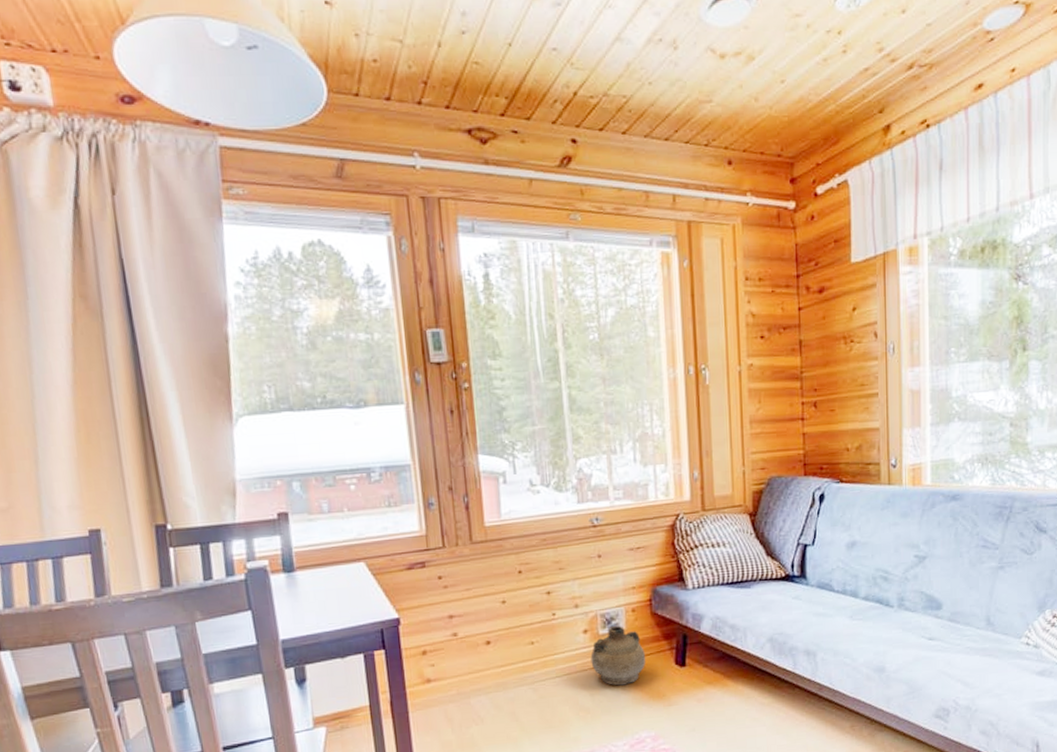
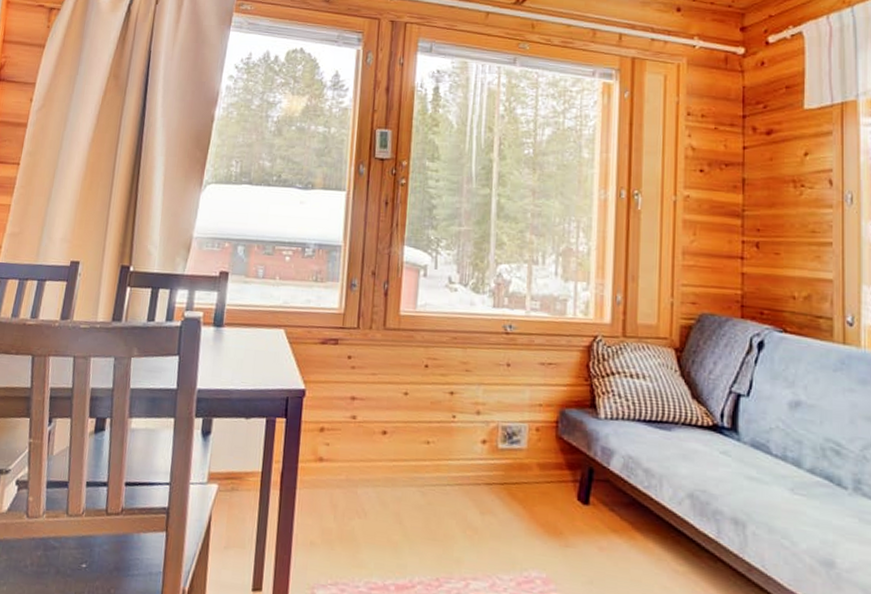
ceramic jug: present [590,625,646,686] -> none [485,441,546,511]

